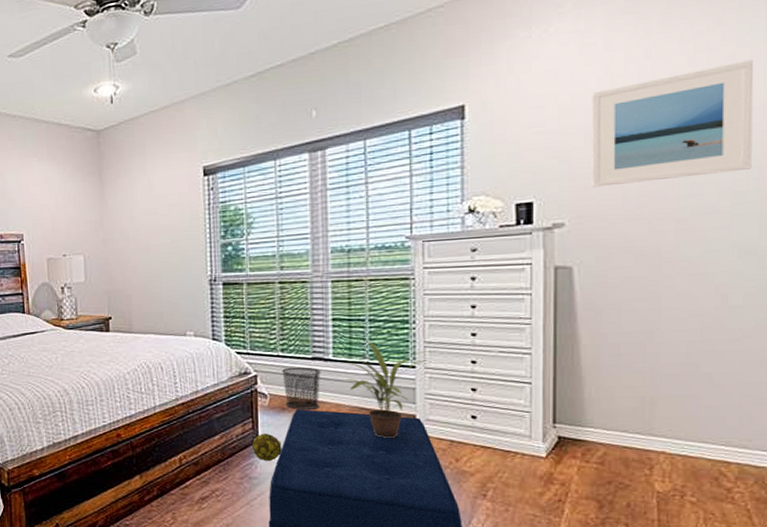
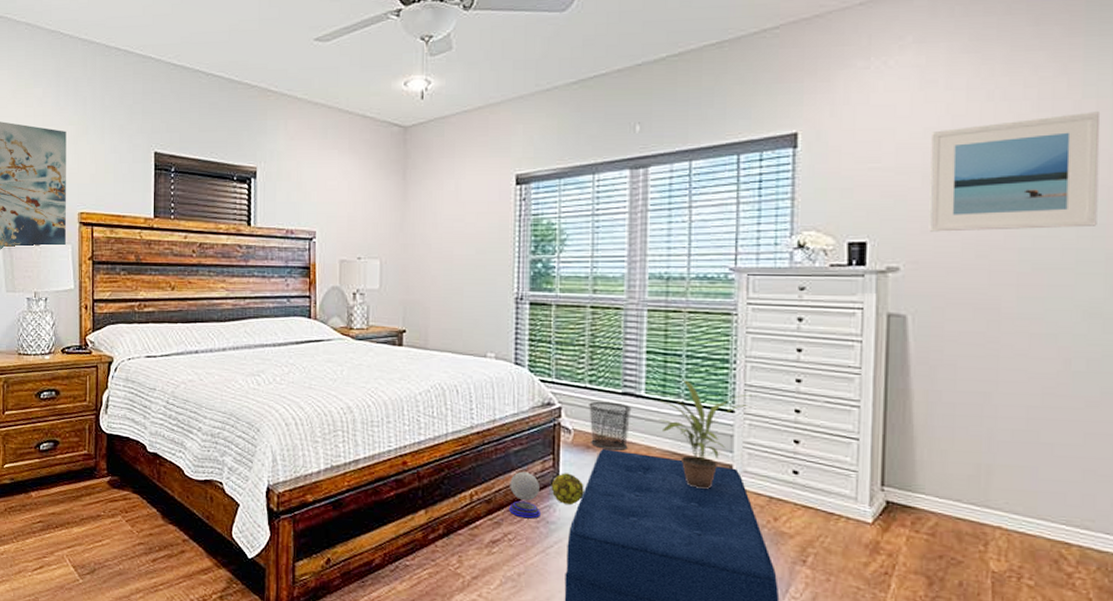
speaker: none [214,435,243,476] -> present [509,471,540,519]

